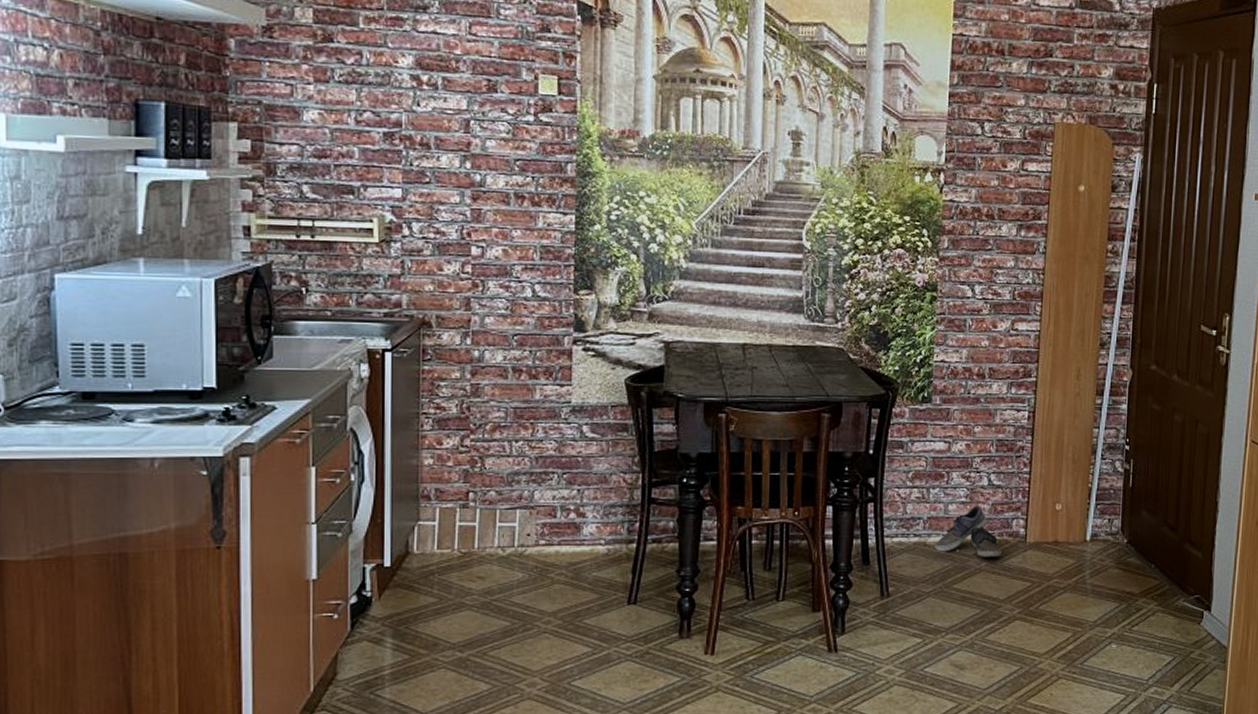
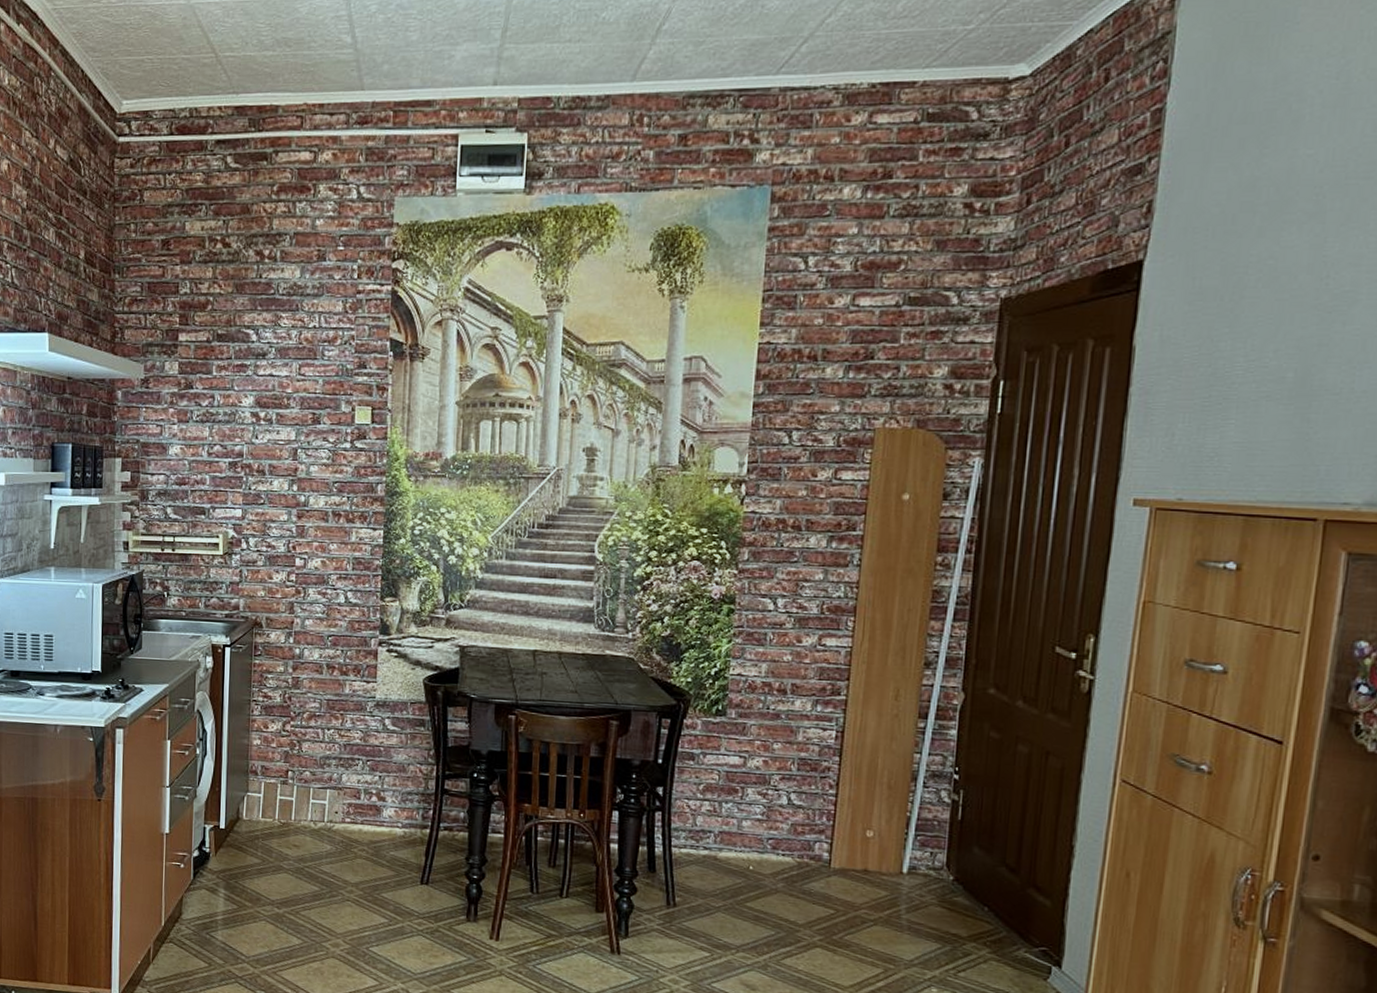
shoe: present [935,505,1001,557] -> none [726,823,801,880]

